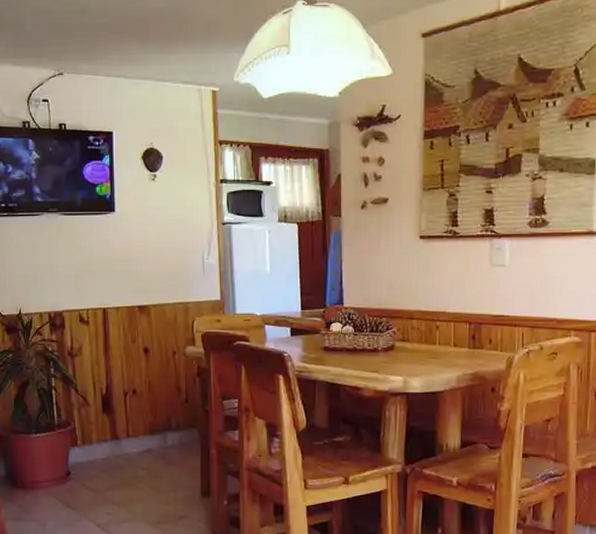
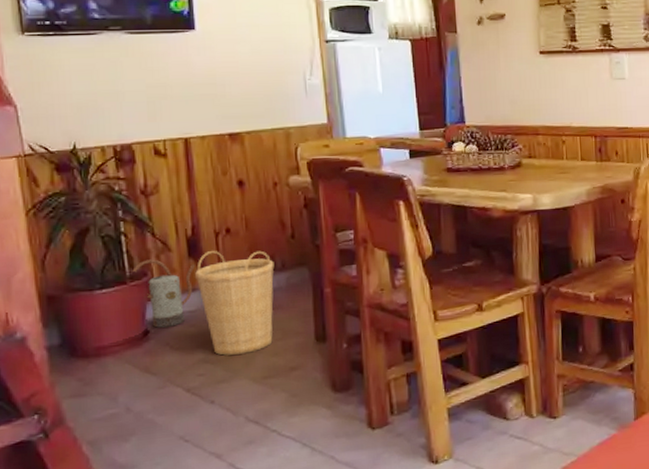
watering can: none [58,411,108,470] -> present [131,259,196,328]
basket: none [107,408,170,500] -> present [195,251,275,356]

